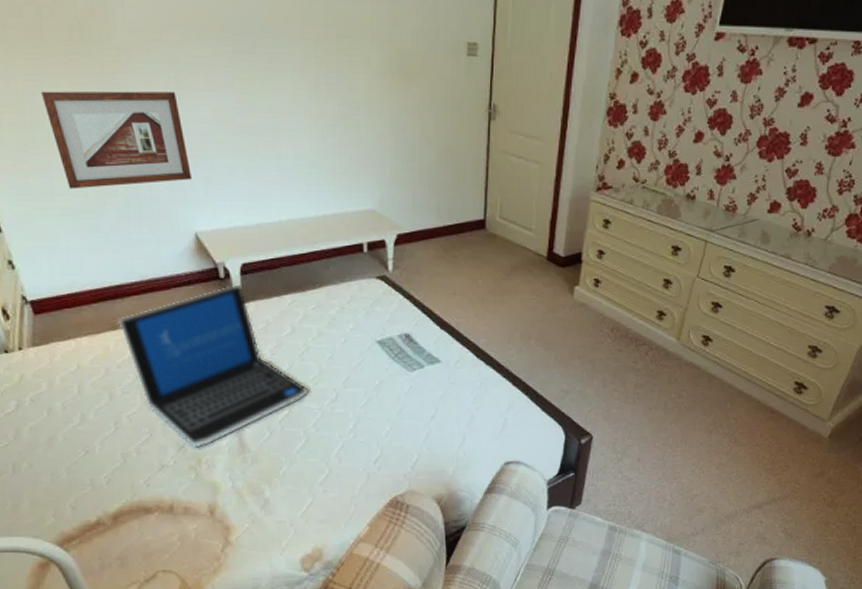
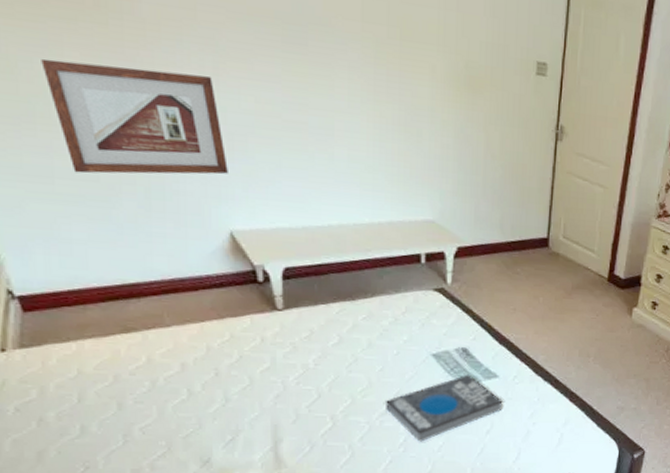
laptop: present [117,284,309,448] -> none [131,289,356,463]
book: none [335,360,446,427] -> present [384,374,503,442]

